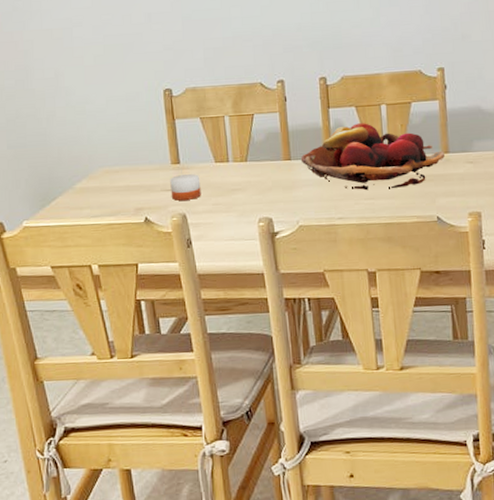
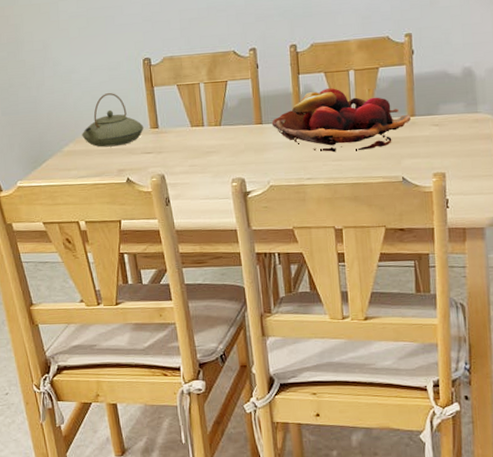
teapot: none [96,125,164,184] -> present [82,93,144,147]
candle: present [170,174,201,201] -> none [149,138,179,162]

